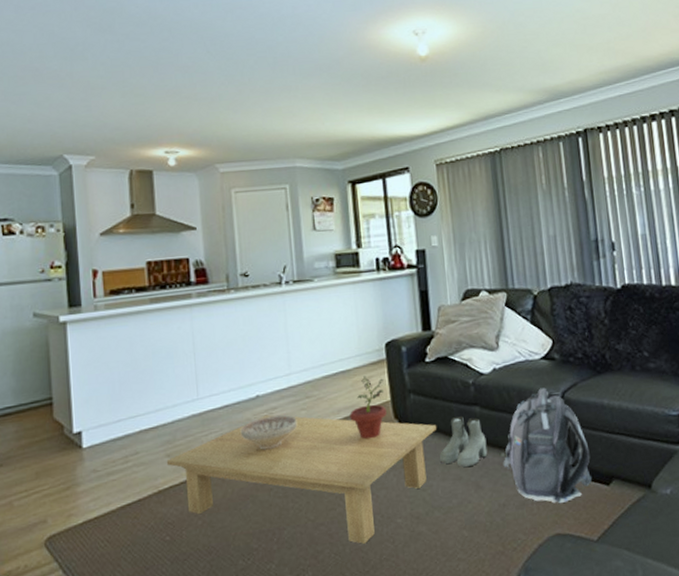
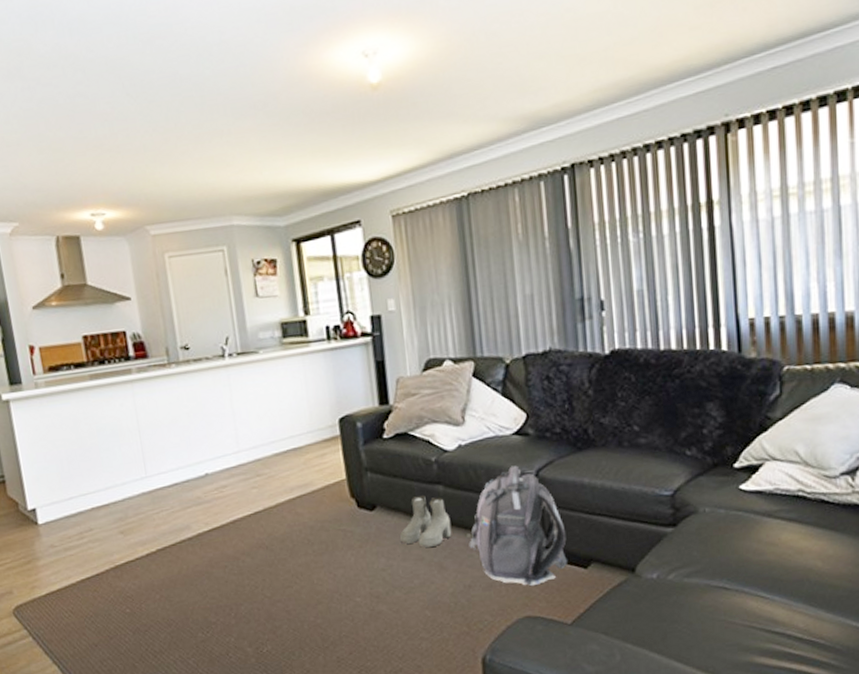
coffee table: present [166,414,437,544] -> none [120,493,397,621]
decorative bowl: present [240,415,297,450] -> none [191,493,249,528]
potted plant: present [350,376,387,440] -> none [303,453,342,519]

